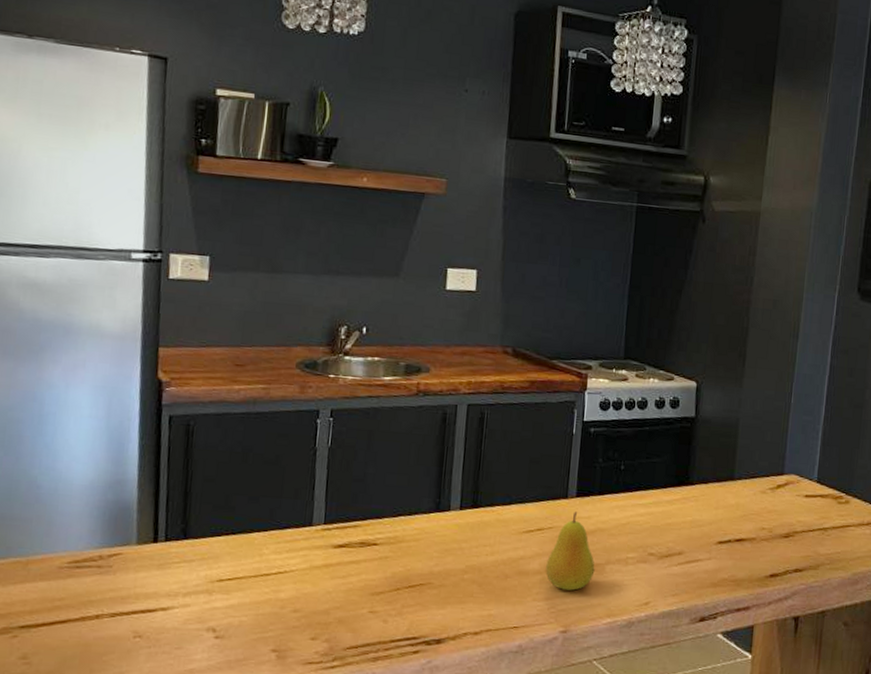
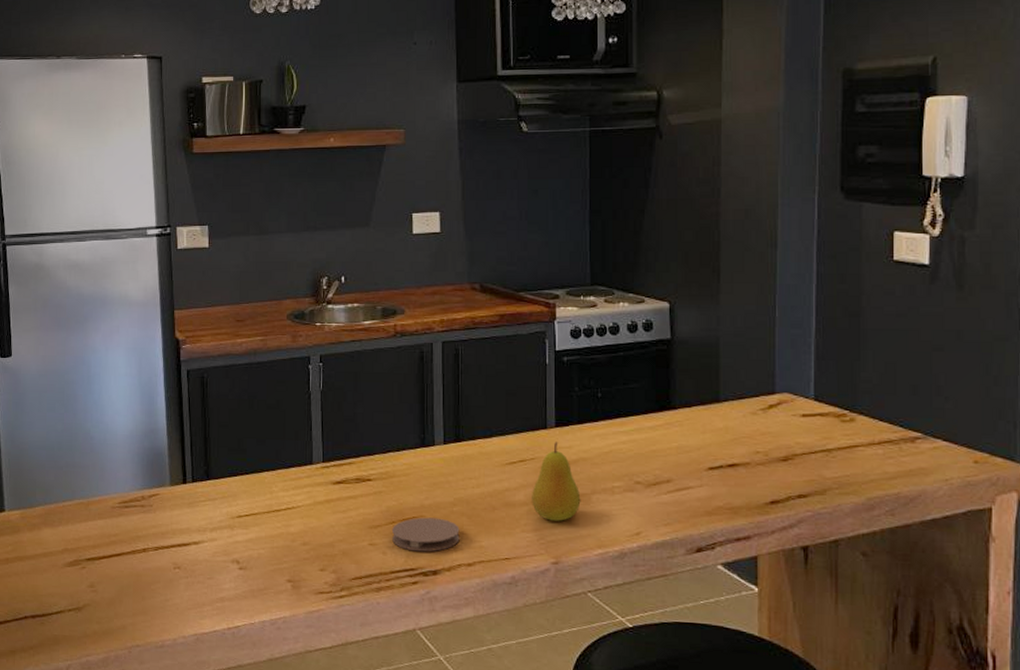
coaster: none [395,584,469,620] -> present [391,517,460,552]

